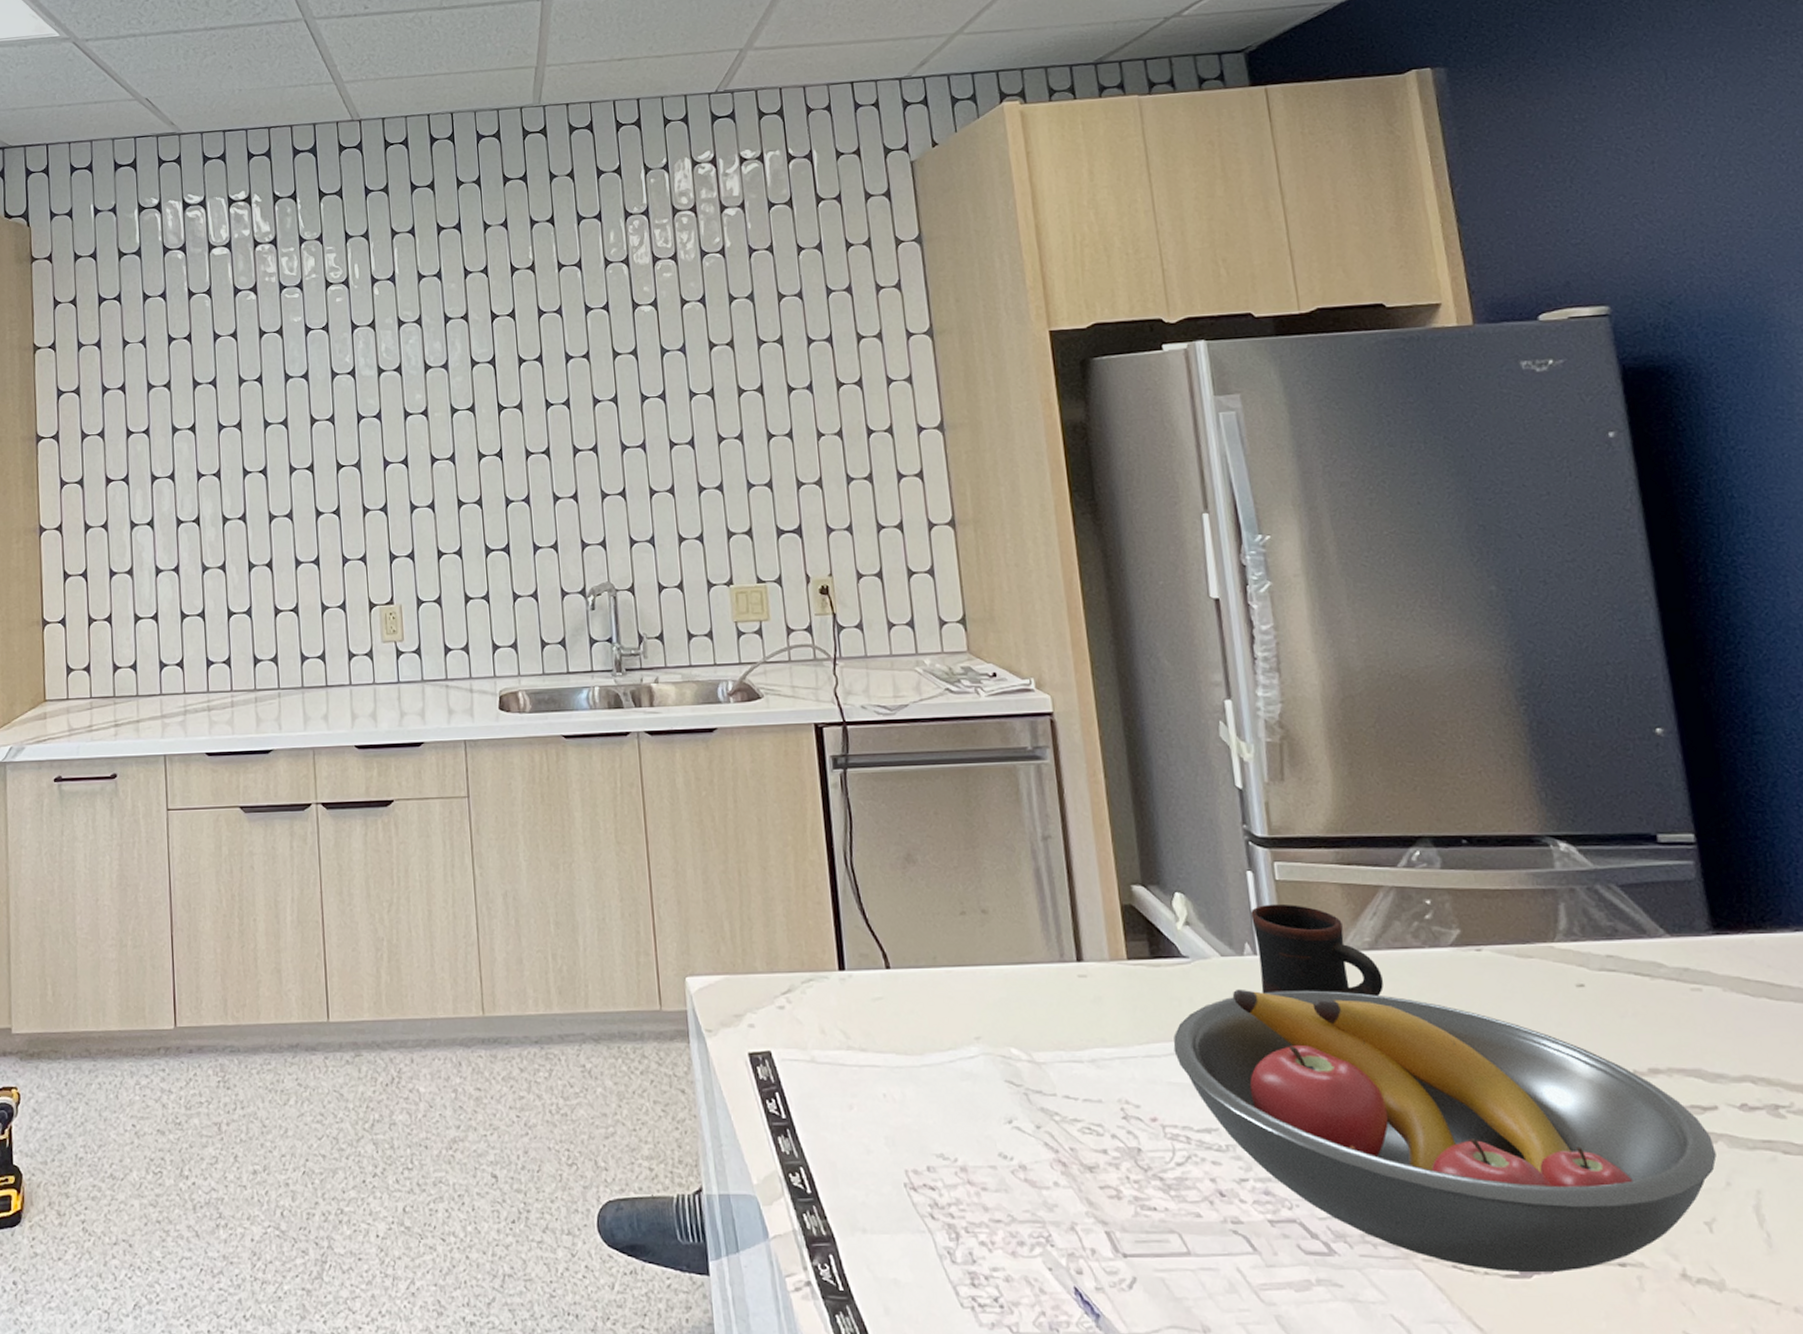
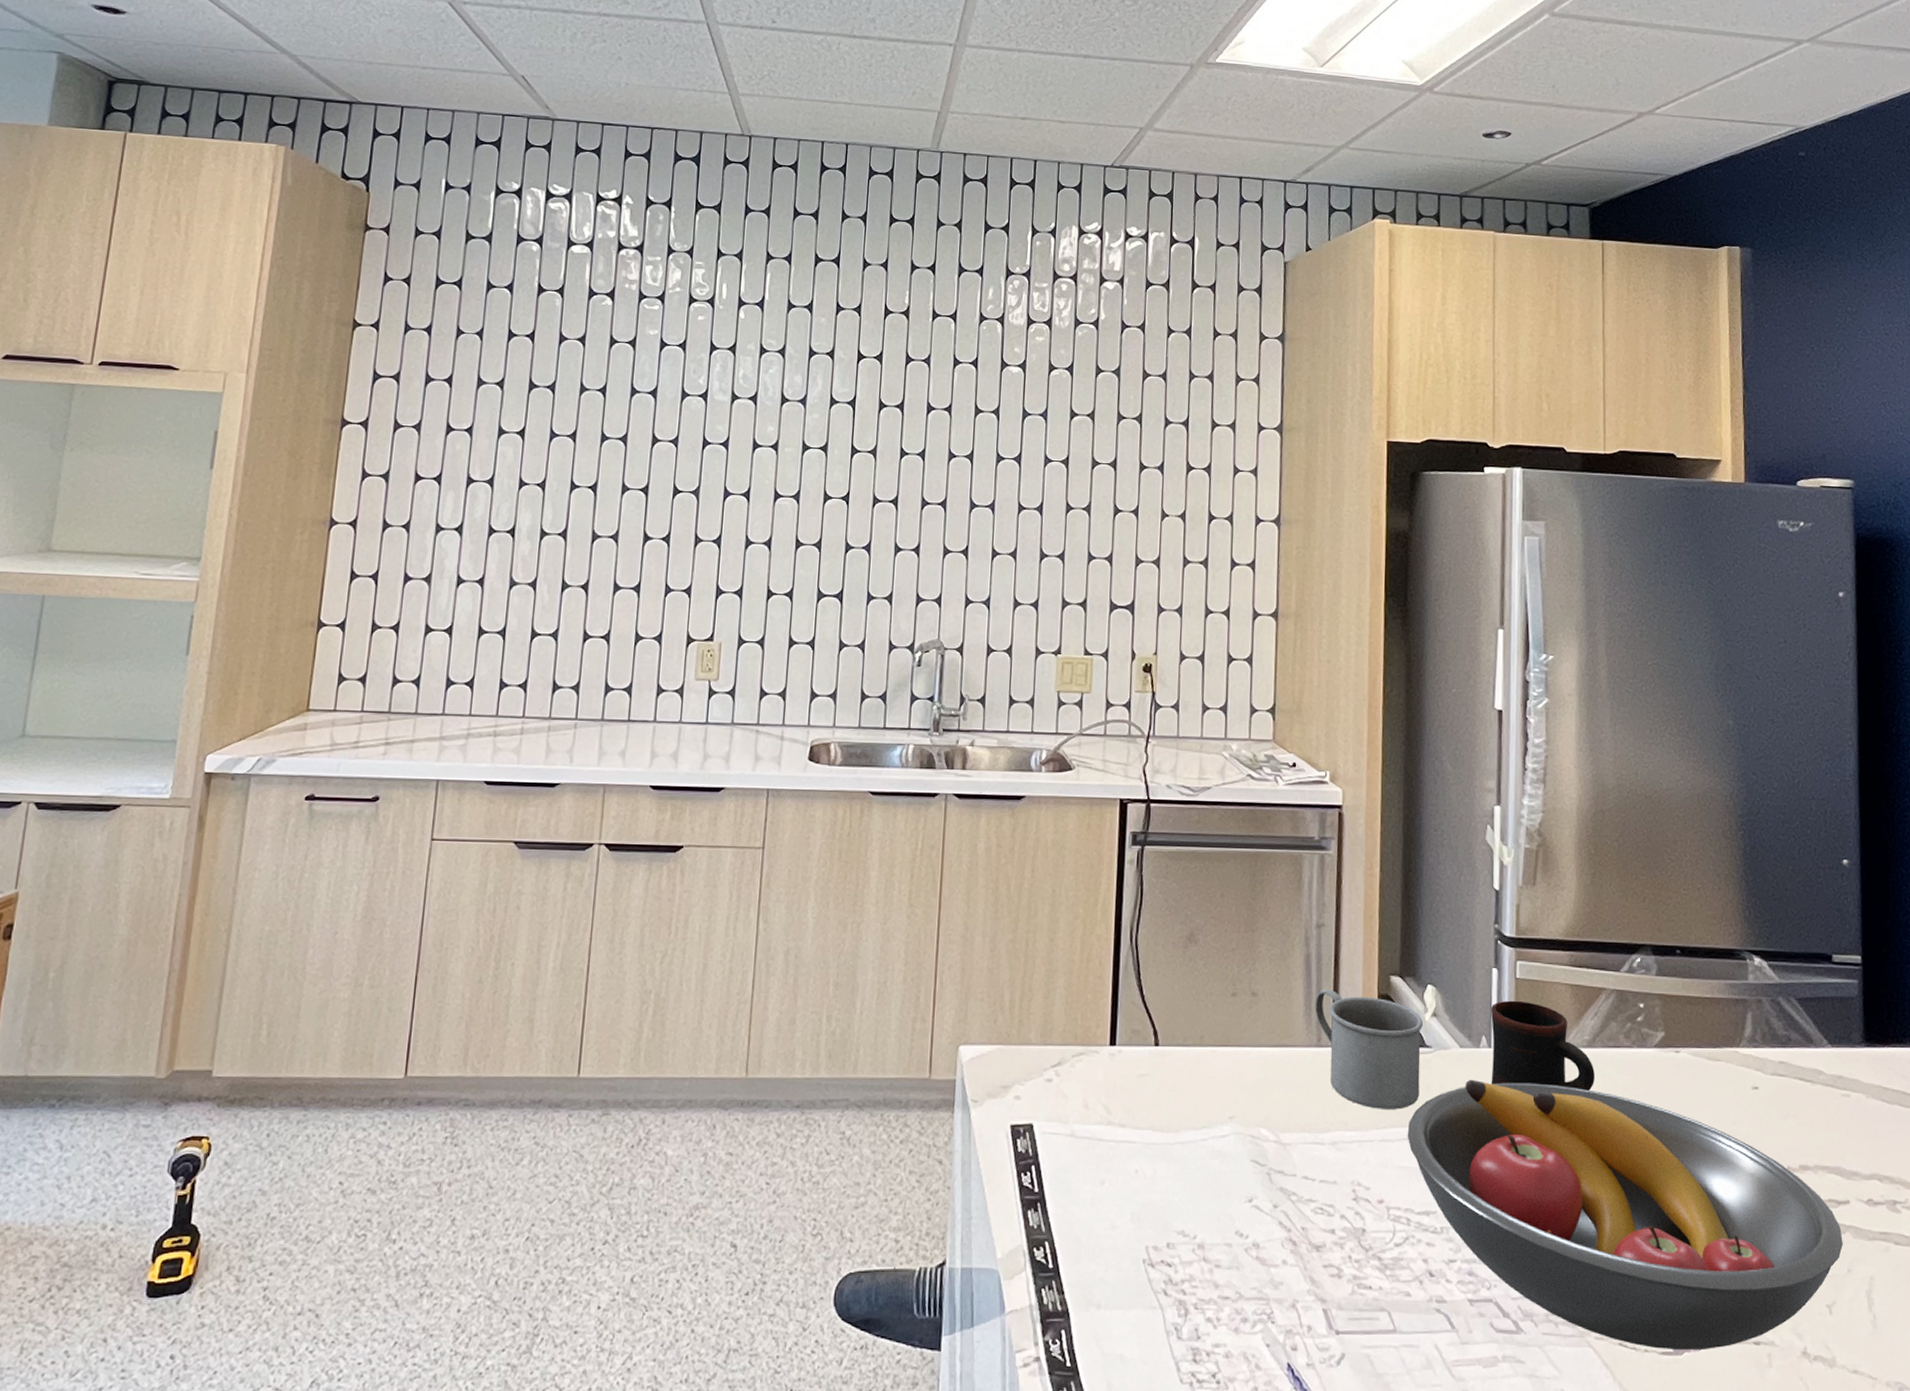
mug: none [1051,902,1182,1024] -> present [1314,989,1423,1110]

